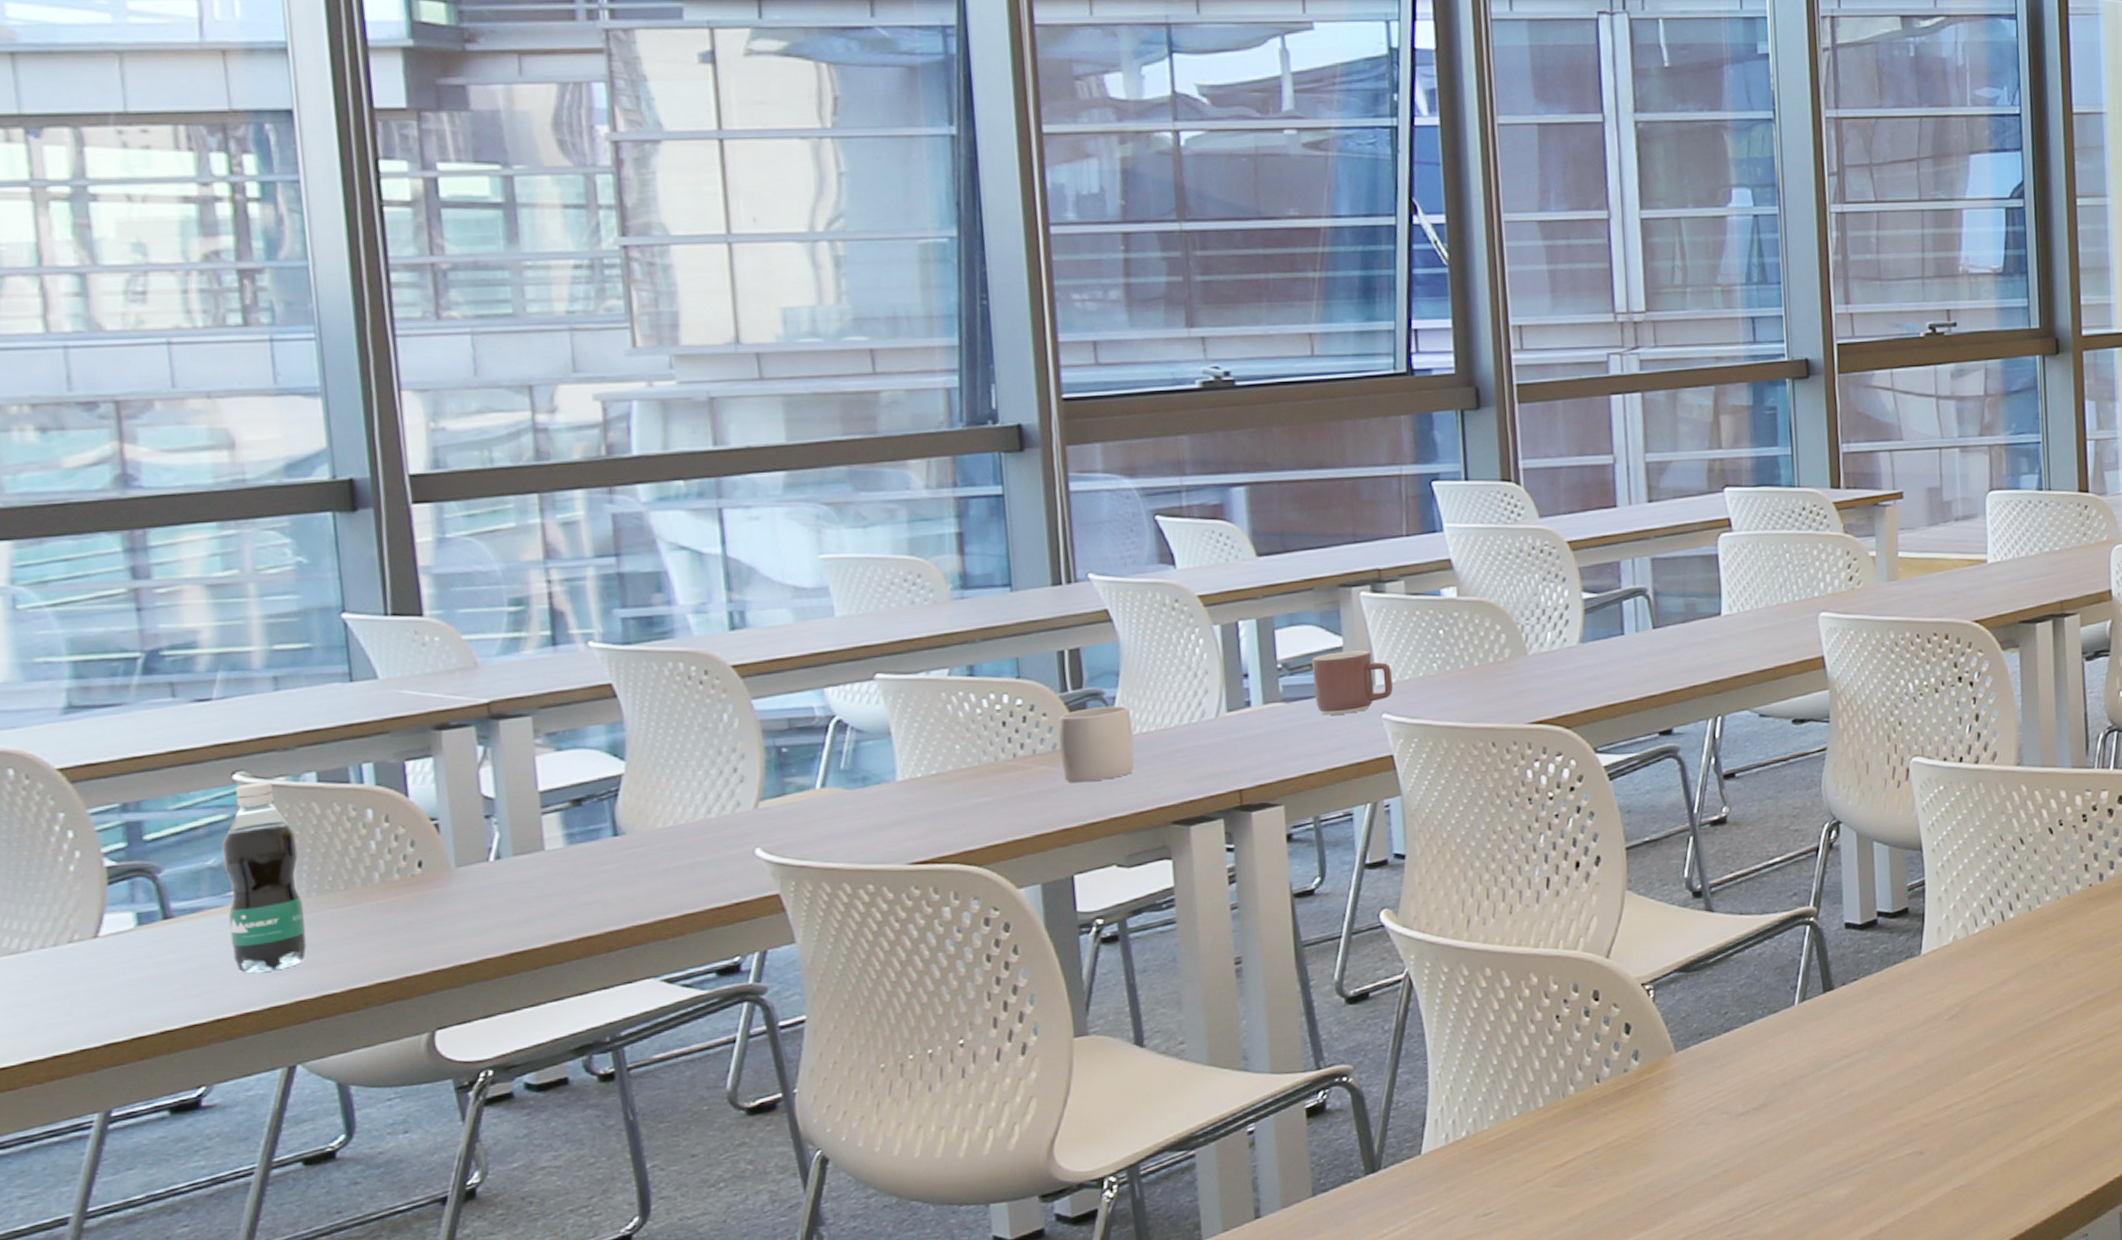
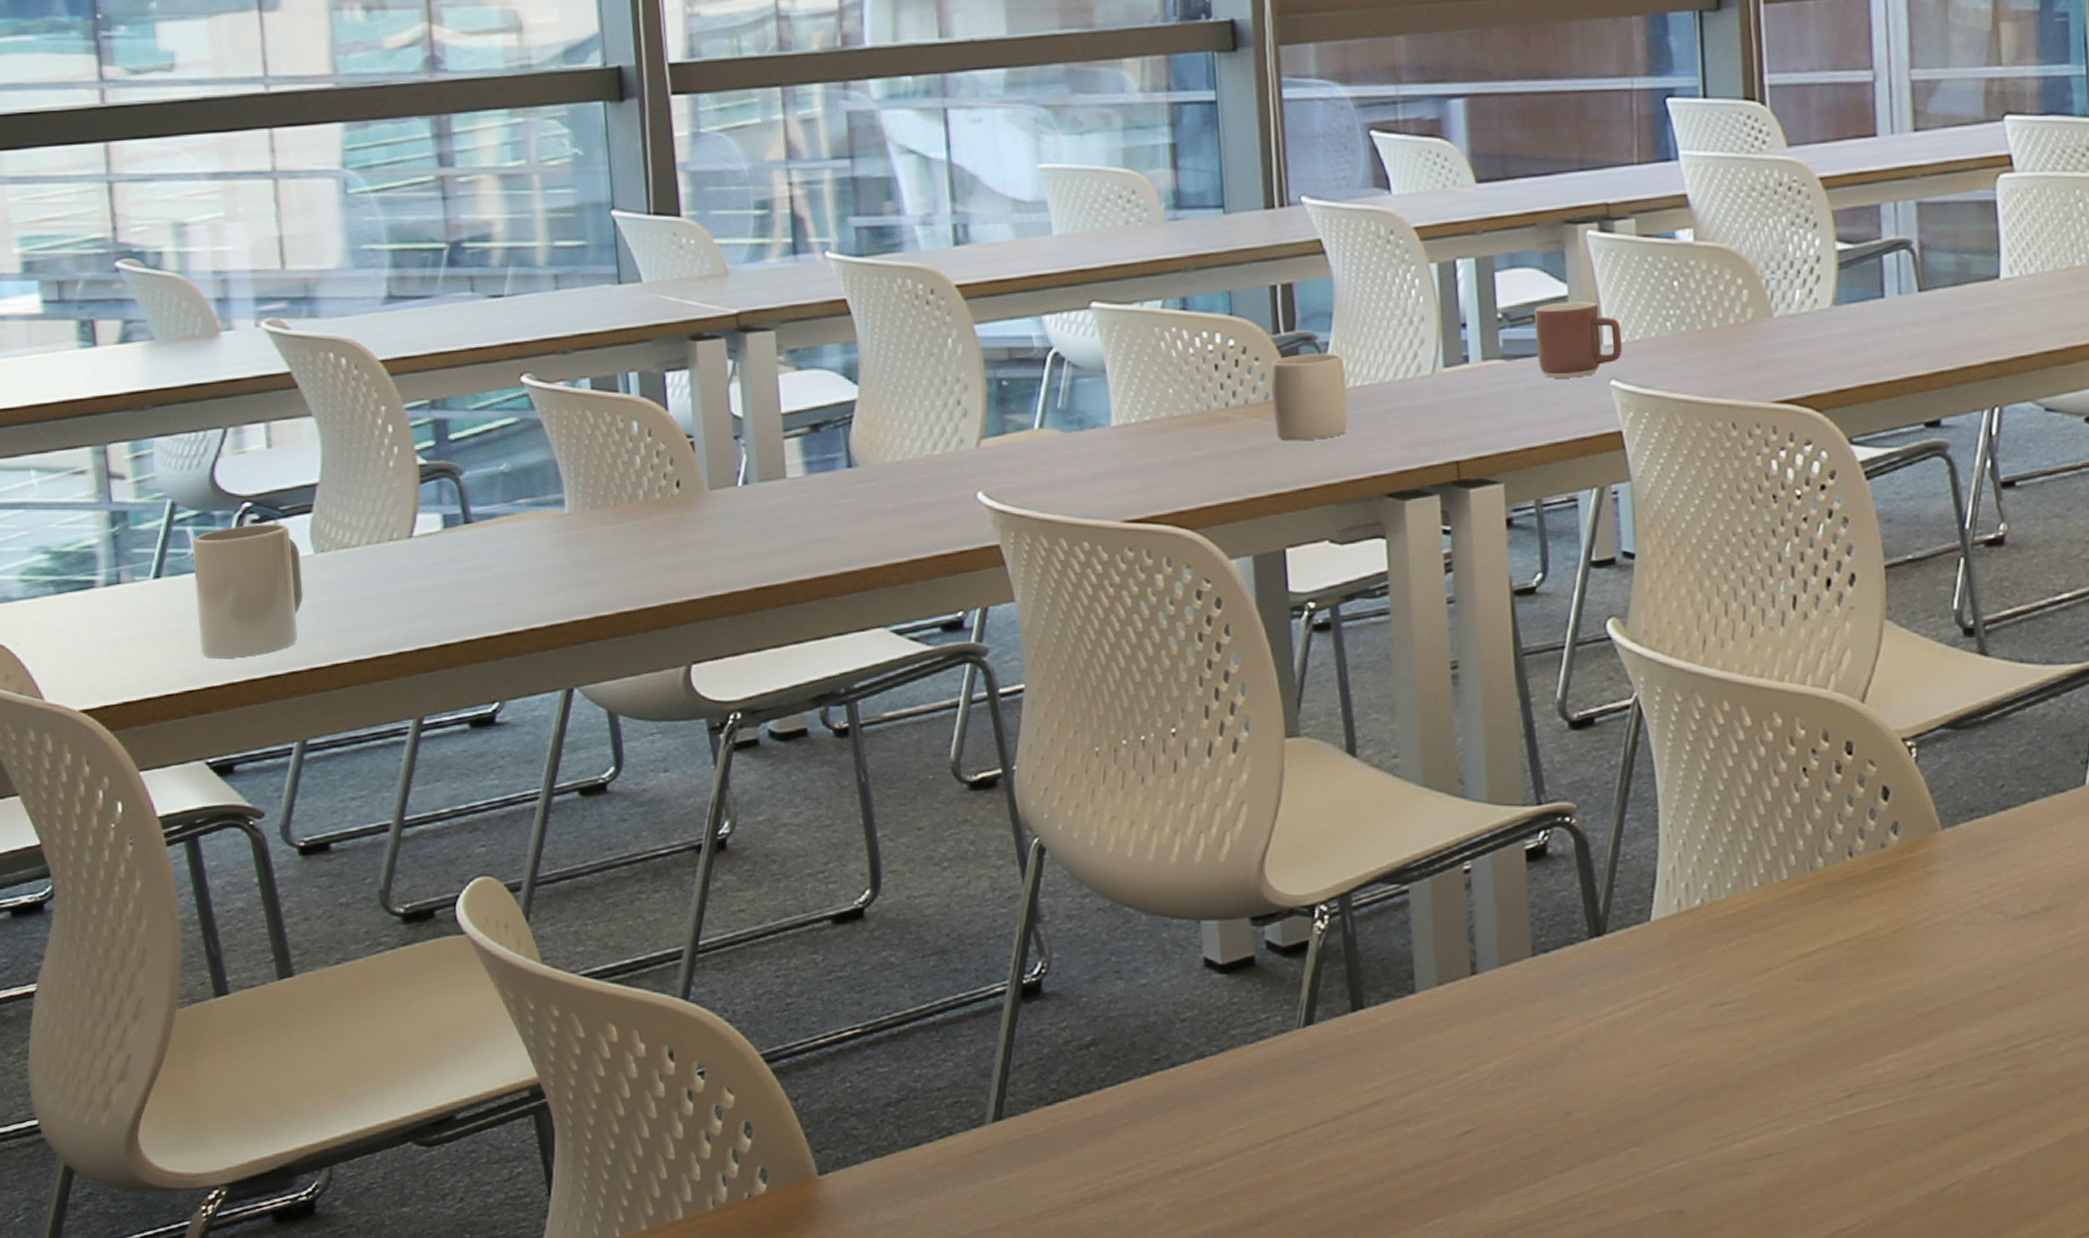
bottle: present [221,781,307,974] -> none [512,385,582,588]

